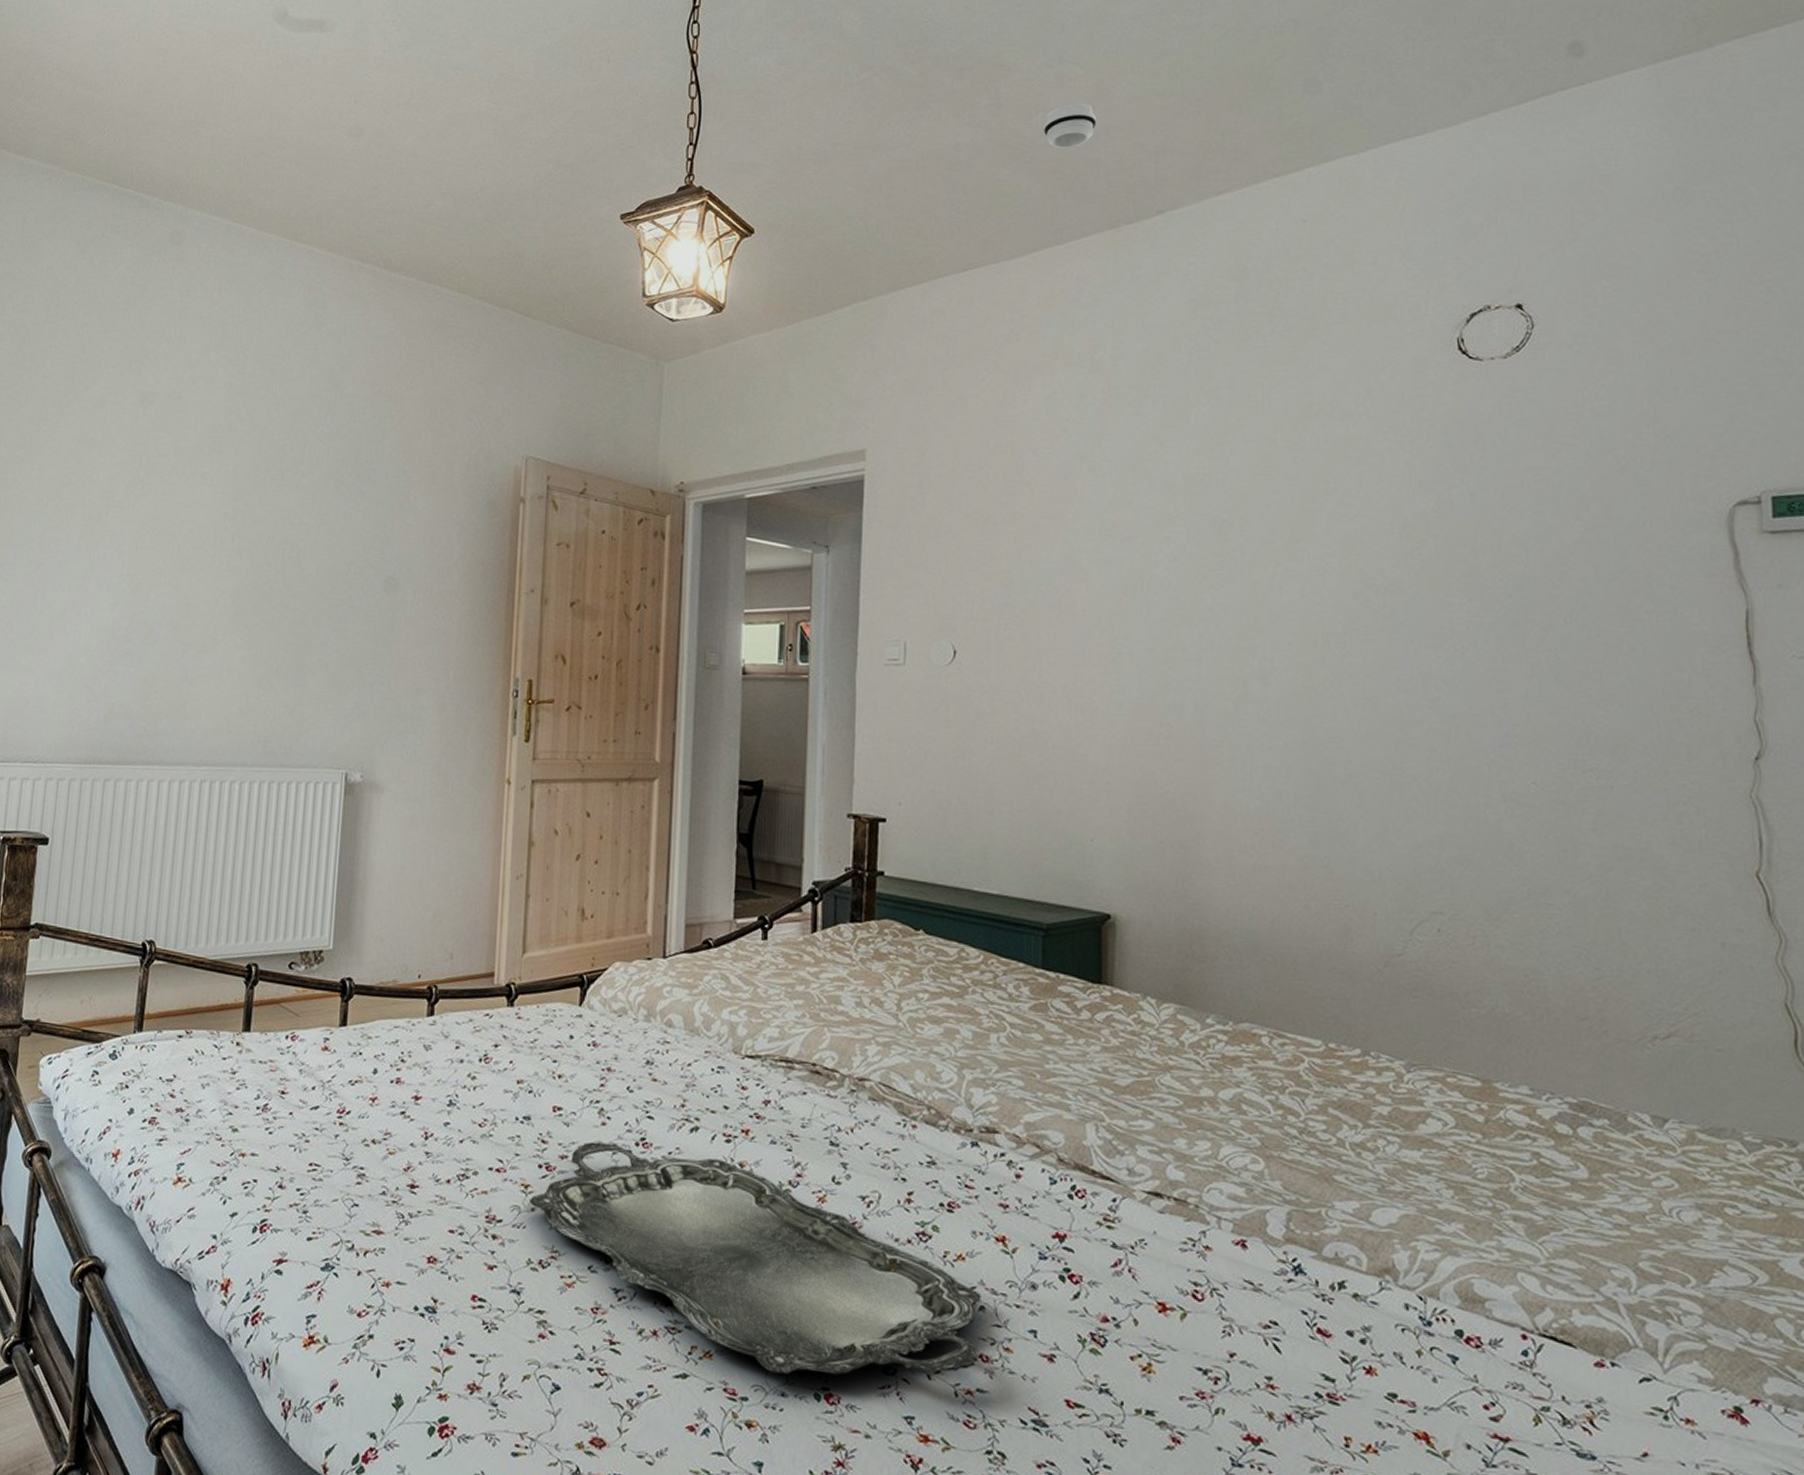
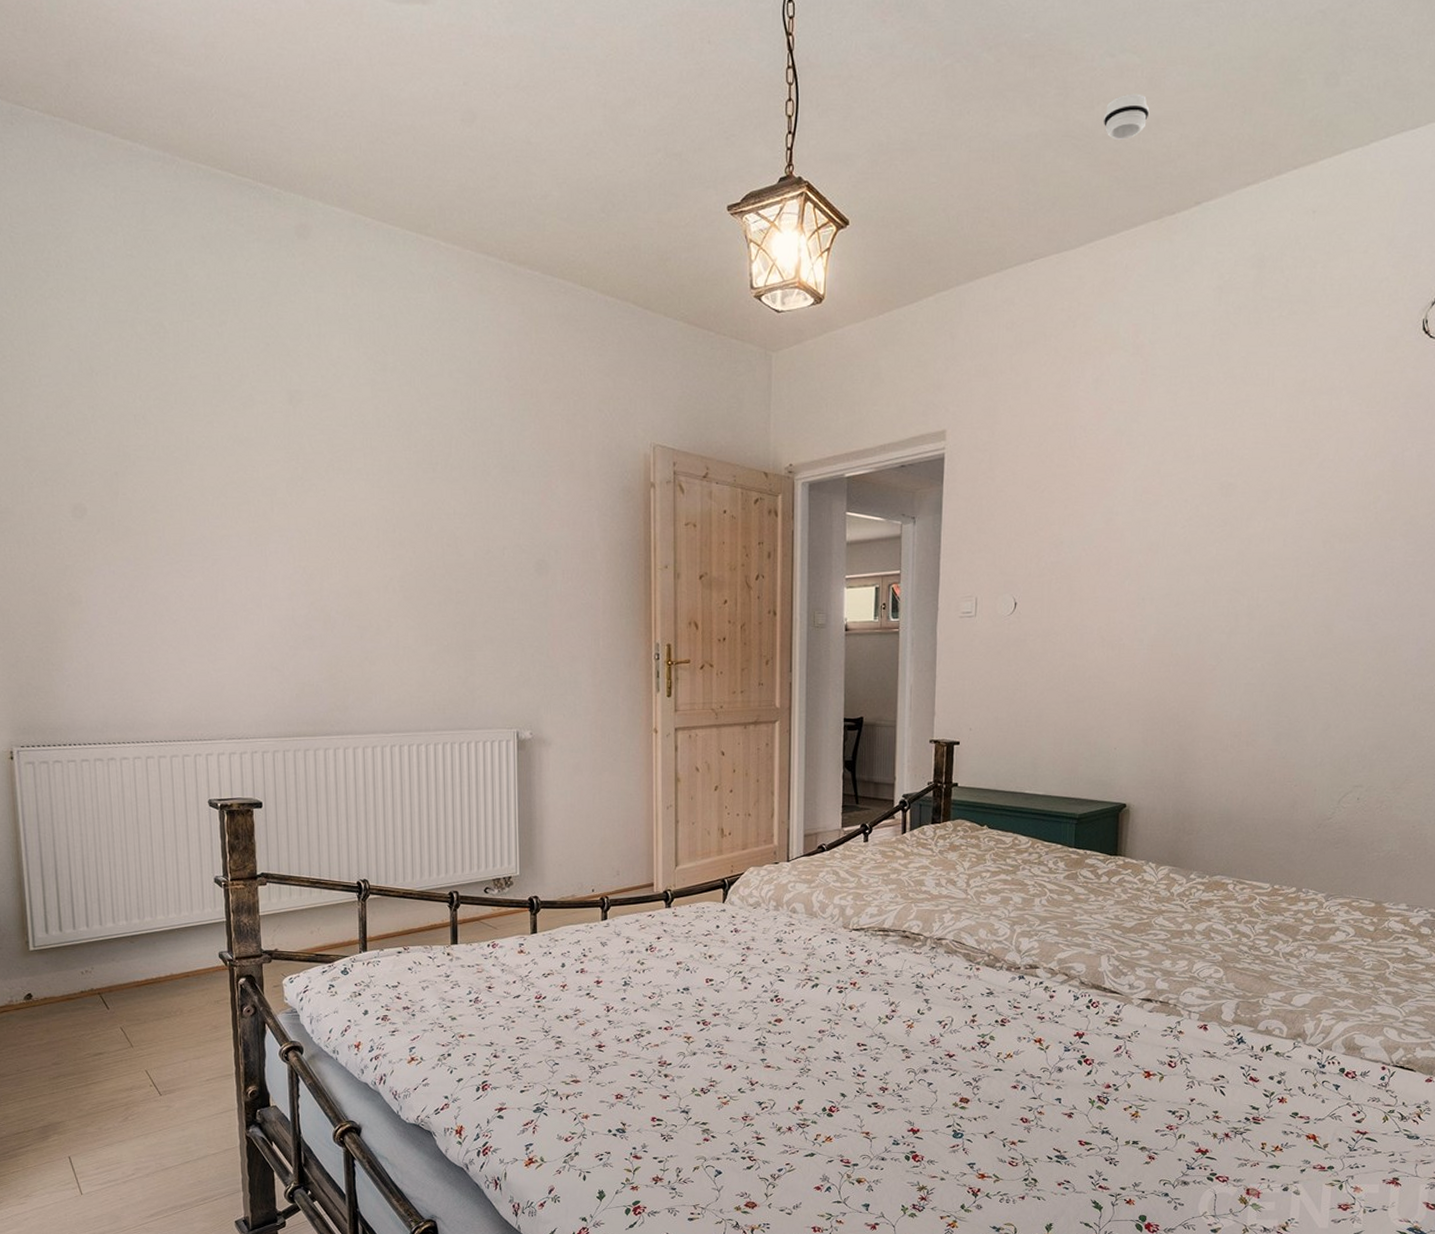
serving tray: present [528,1141,981,1376] -> none [691,1002,1023,1145]

